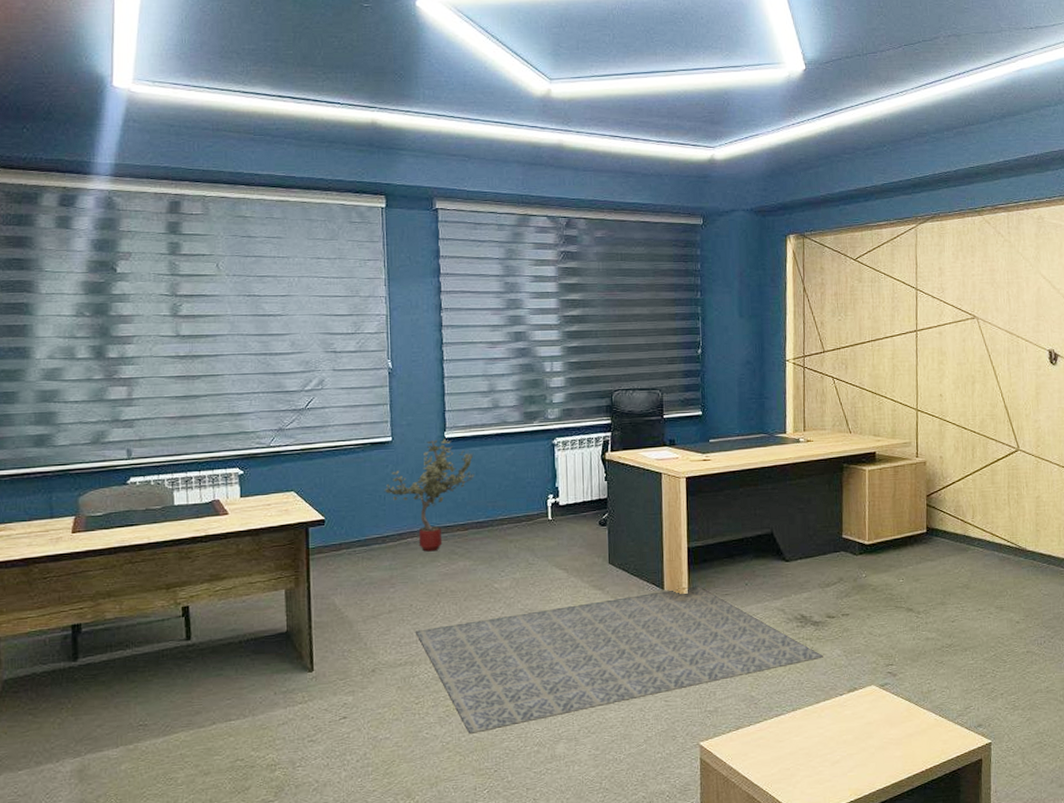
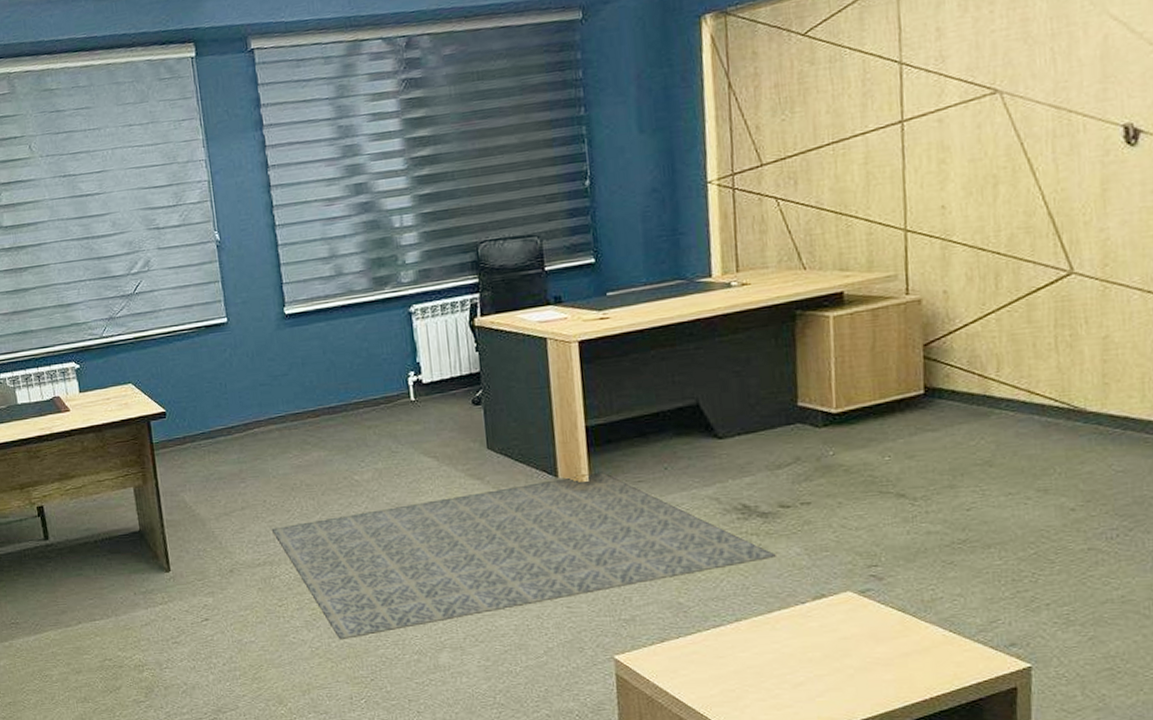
potted tree: present [384,439,475,552] -> none [224,315,322,443]

